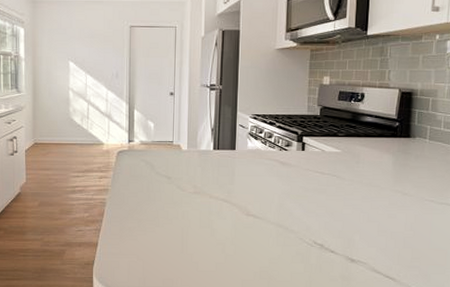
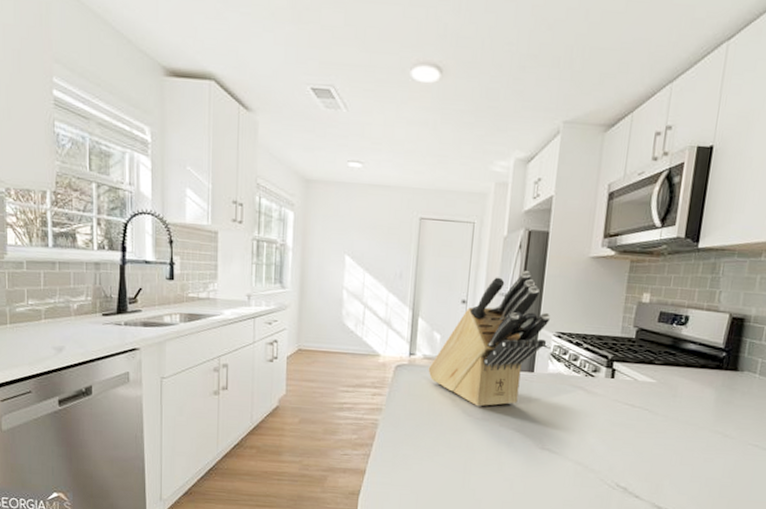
knife block: none [145,64,246,182] -> present [428,271,550,407]

